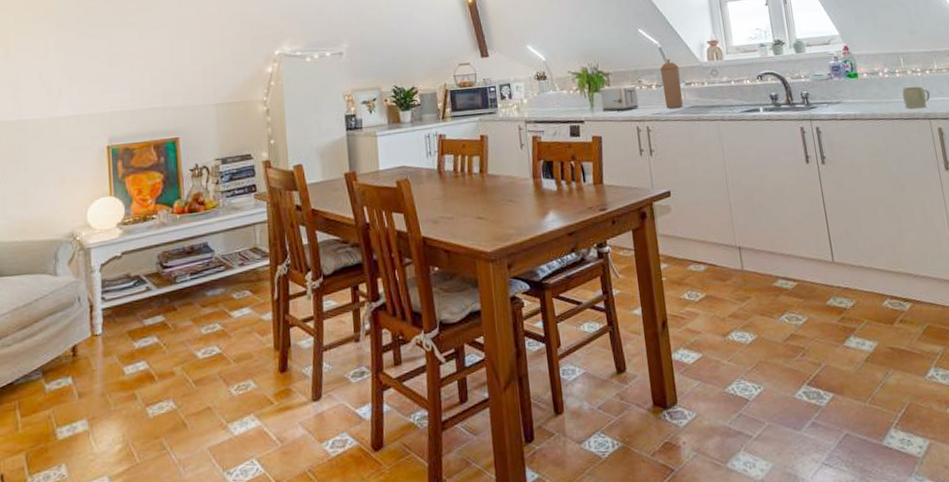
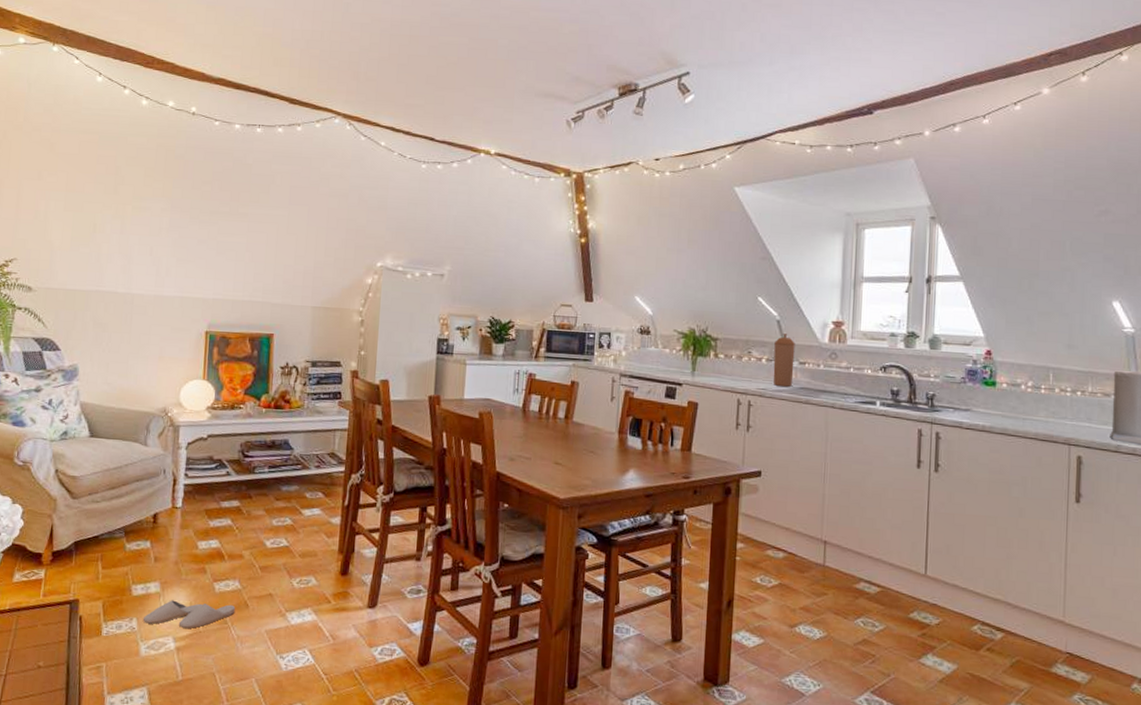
slippers: none [72,427,173,468] -> present [142,600,236,628]
toaster: present [599,84,639,112] -> none [703,352,745,381]
mug: present [902,86,930,109] -> none [1043,406,1076,432]

